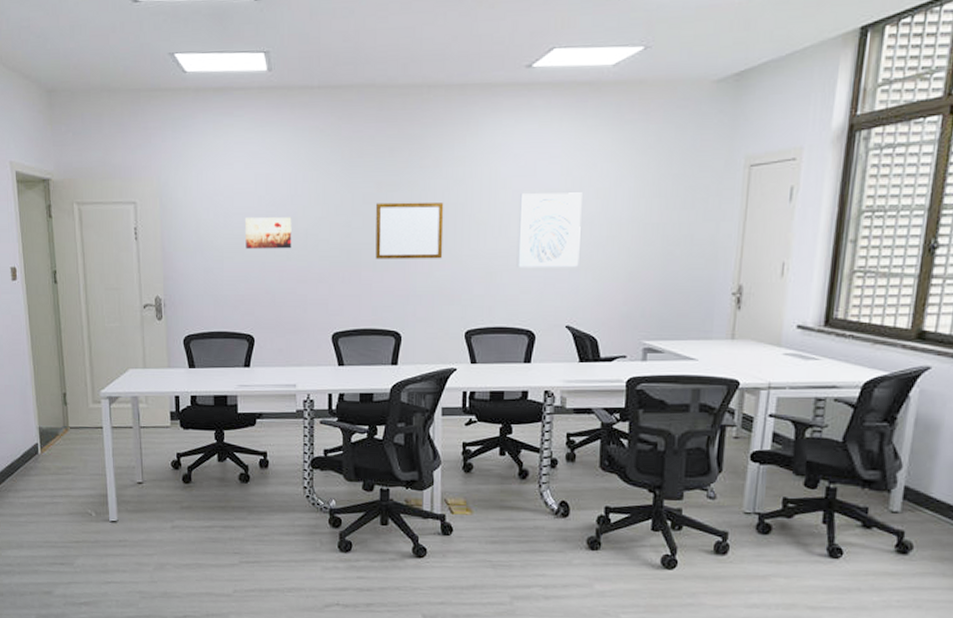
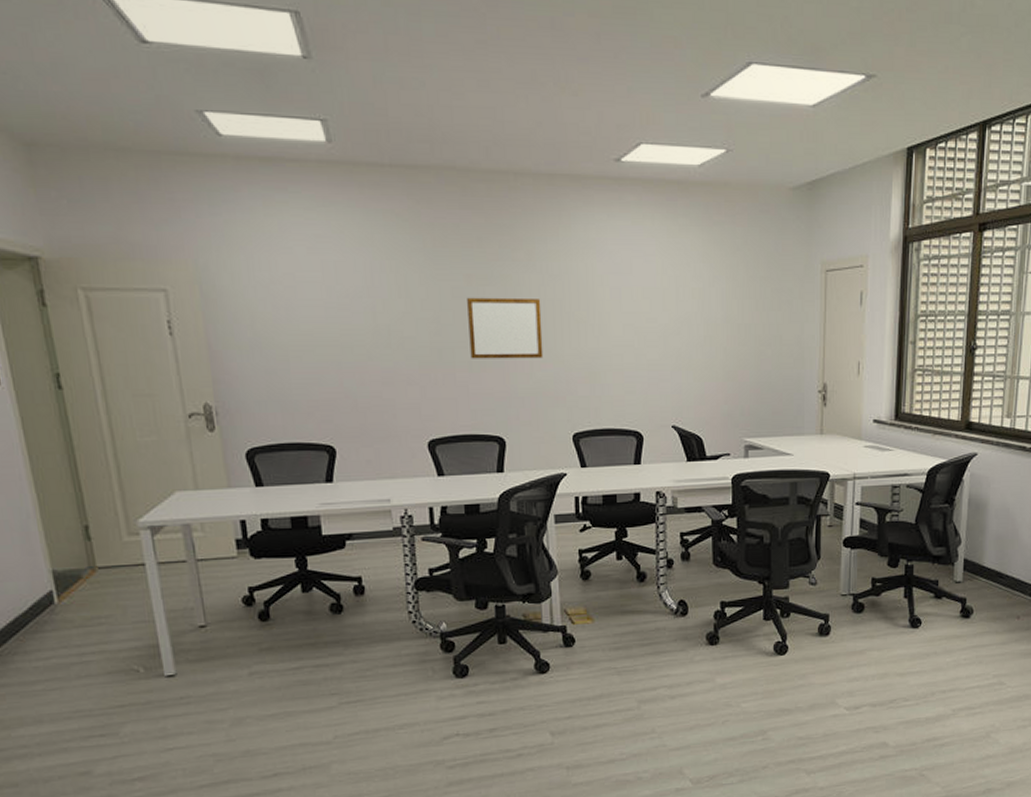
wall art: present [244,217,292,250] -> none [312,311,373,348]
wall art: present [516,192,582,267] -> none [618,292,680,367]

